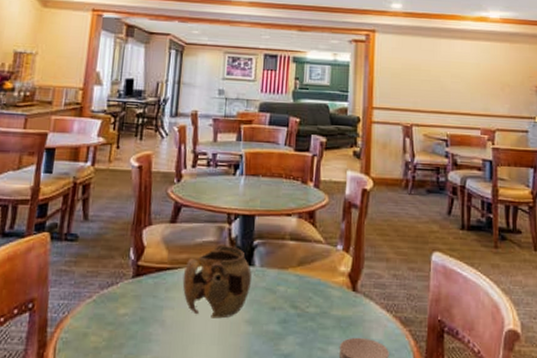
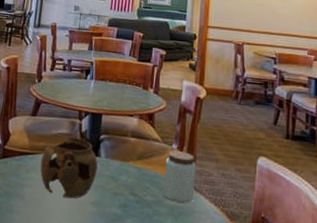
peanut butter: none [328,252,365,312] -> present [163,150,196,203]

